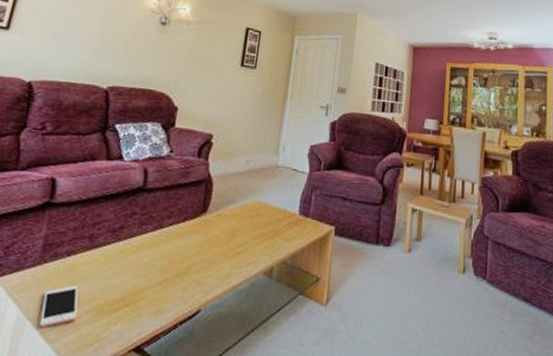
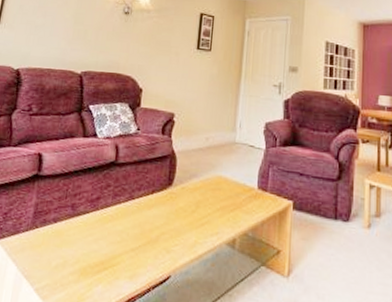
cell phone: present [38,286,79,329] -> none [33,249,65,286]

